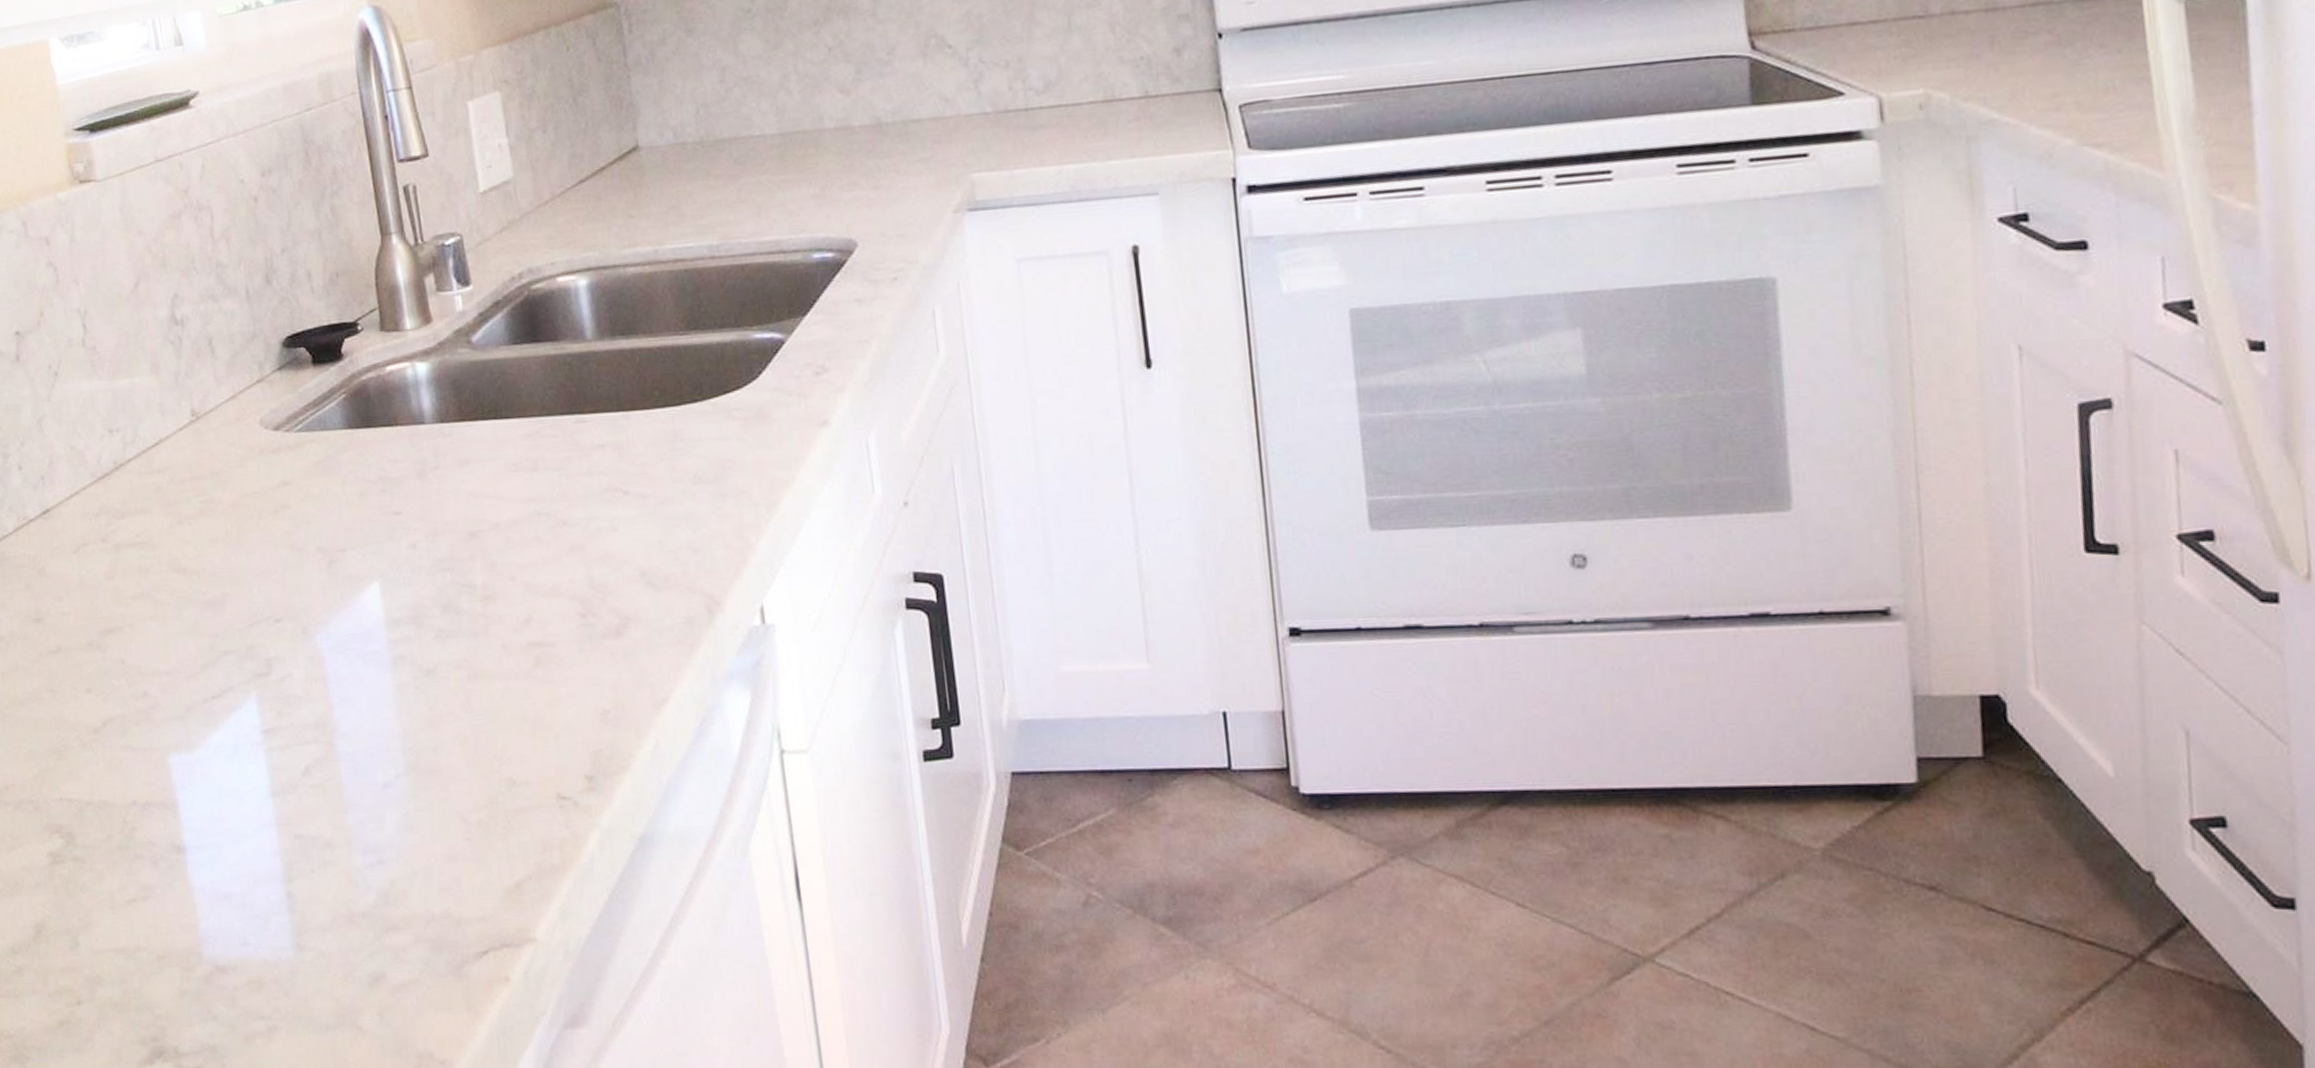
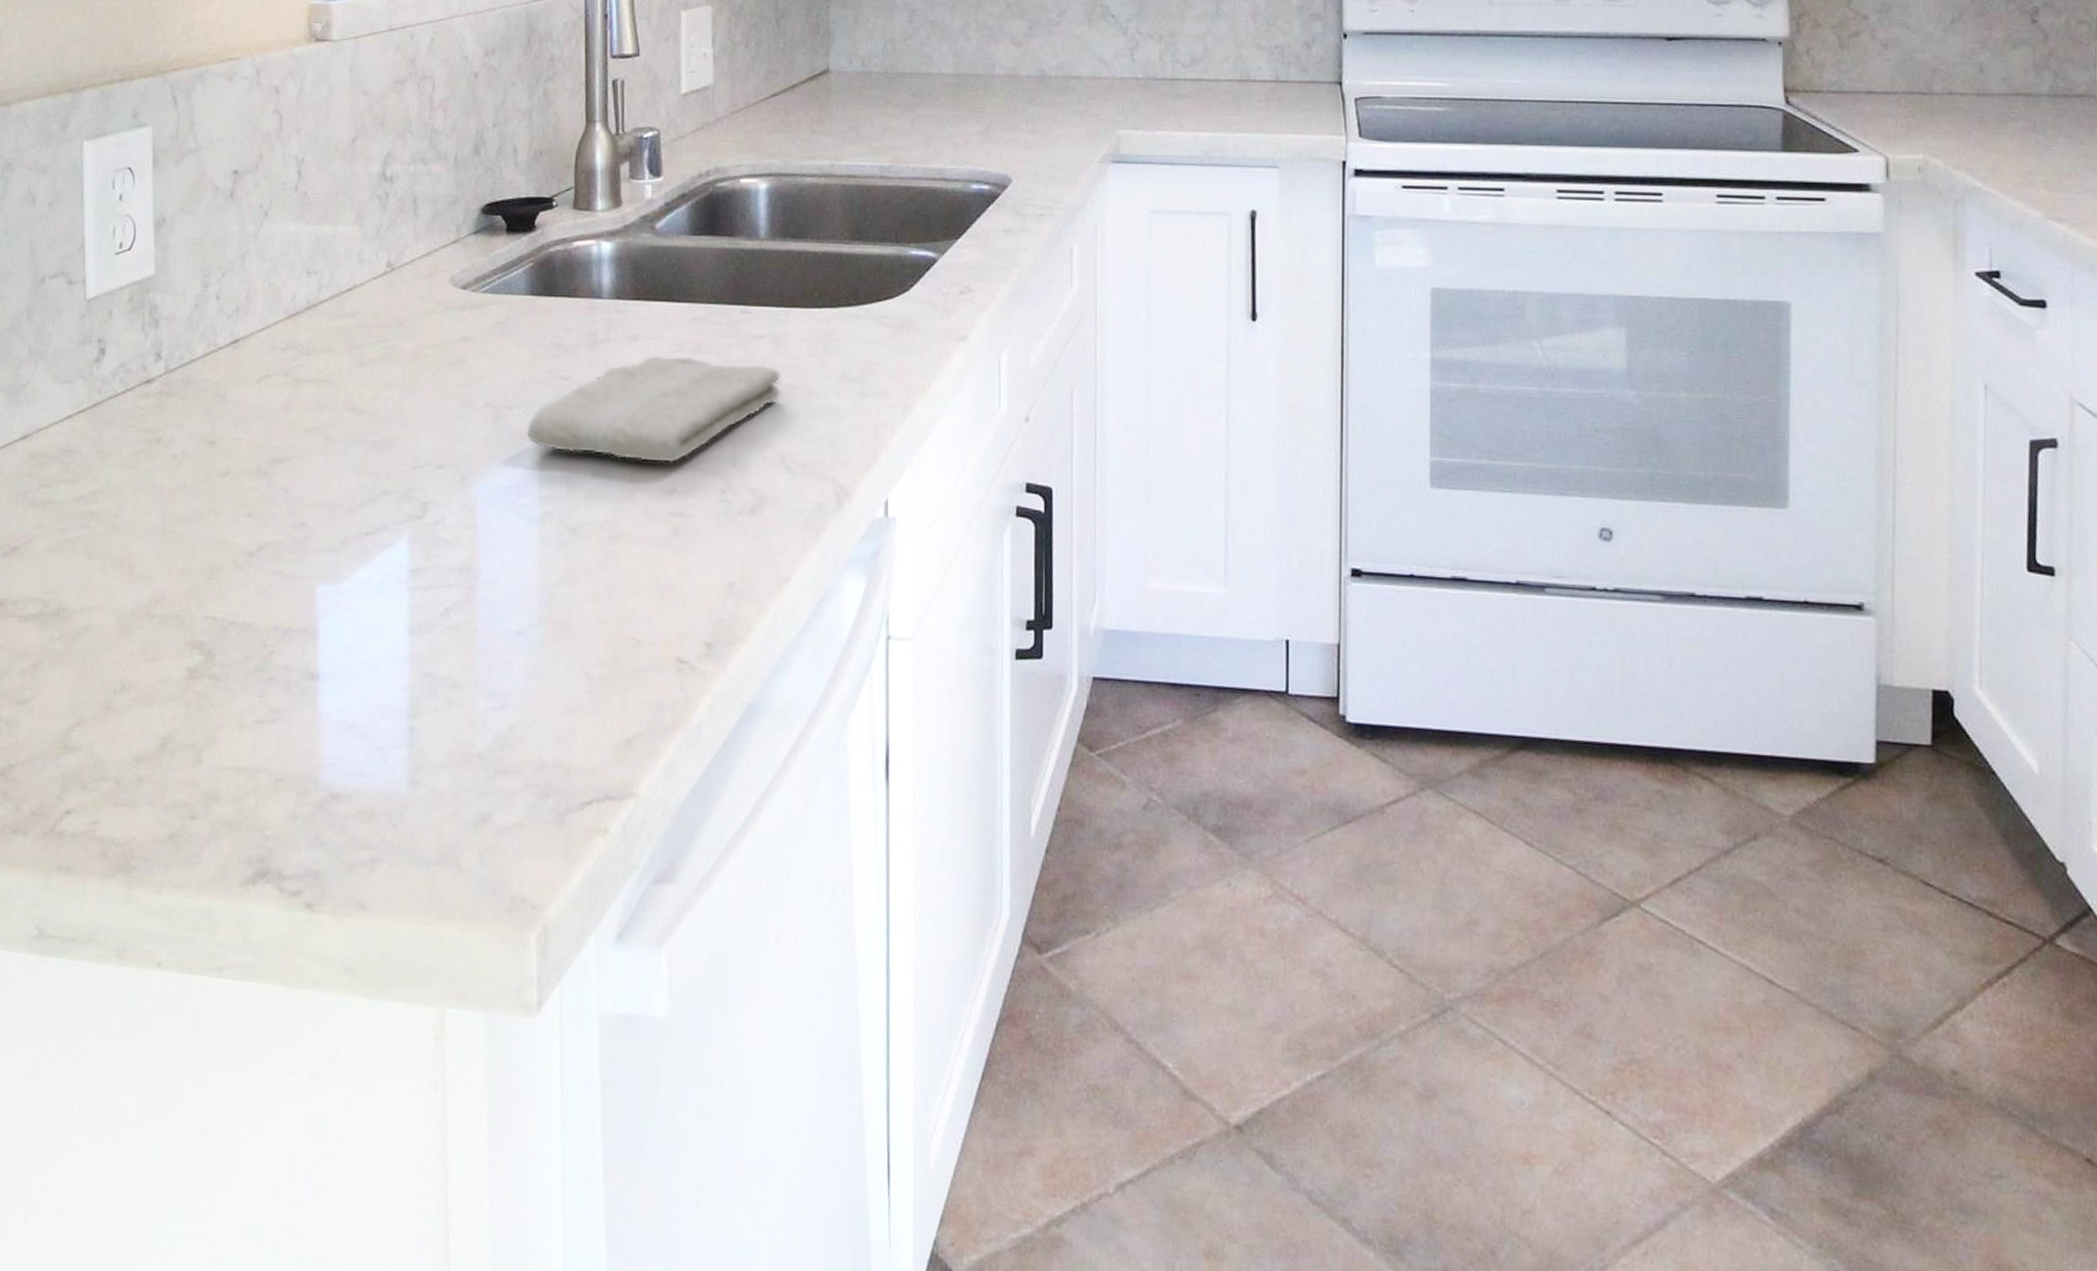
washcloth: none [364,474,633,593] -> present [526,355,782,464]

